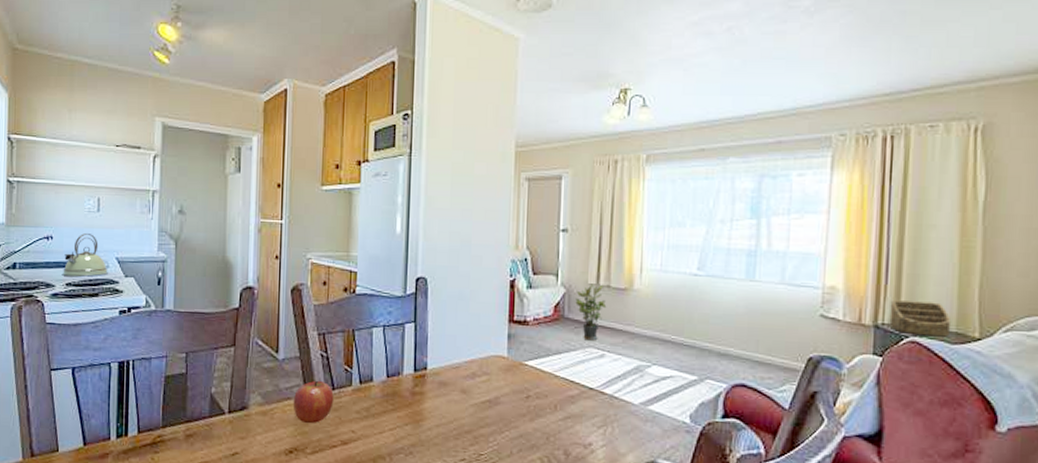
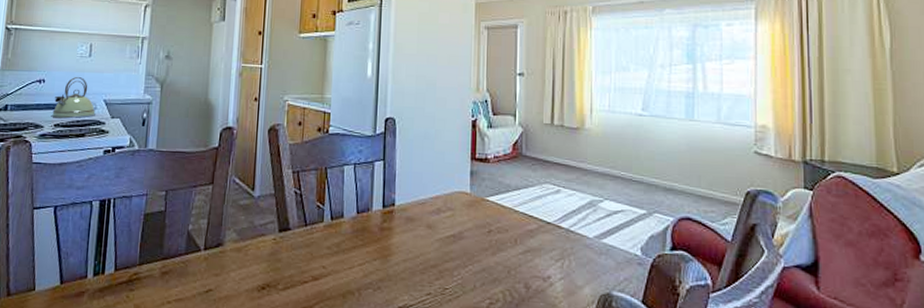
fruit: present [293,380,334,424] -> none [266,217,306,260]
potted plant: present [575,284,607,341] -> none [532,123,561,177]
basket: present [889,299,952,337] -> none [816,137,872,172]

